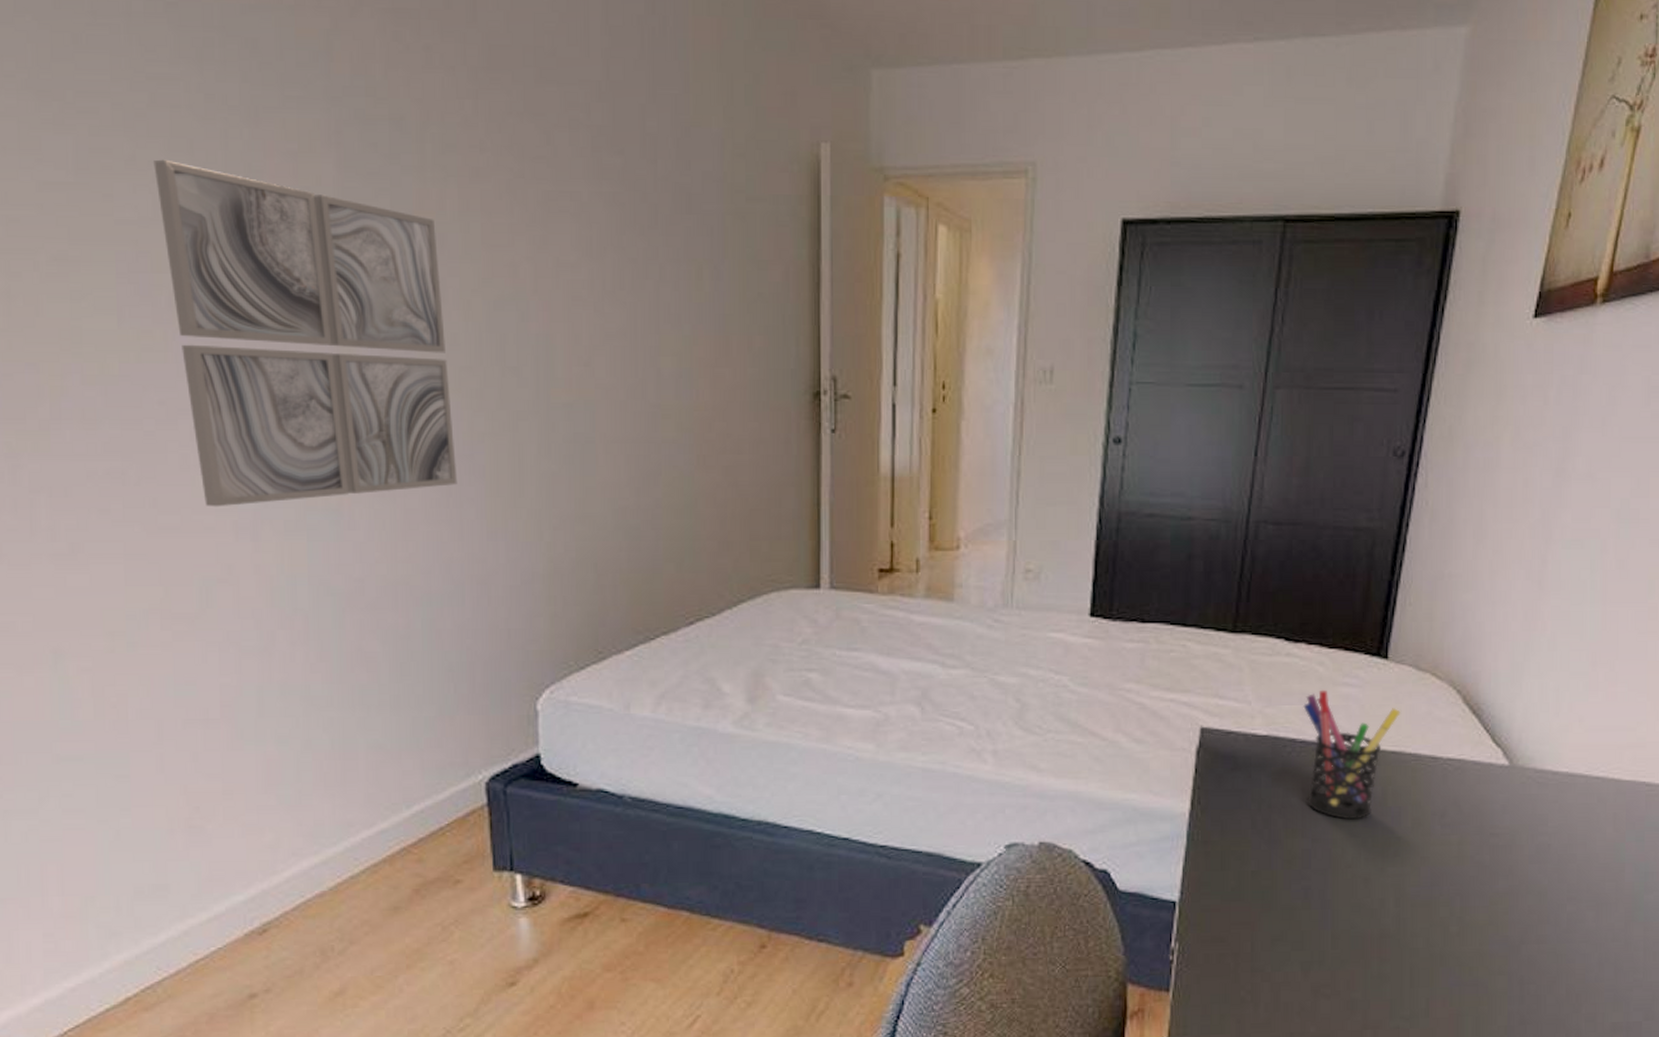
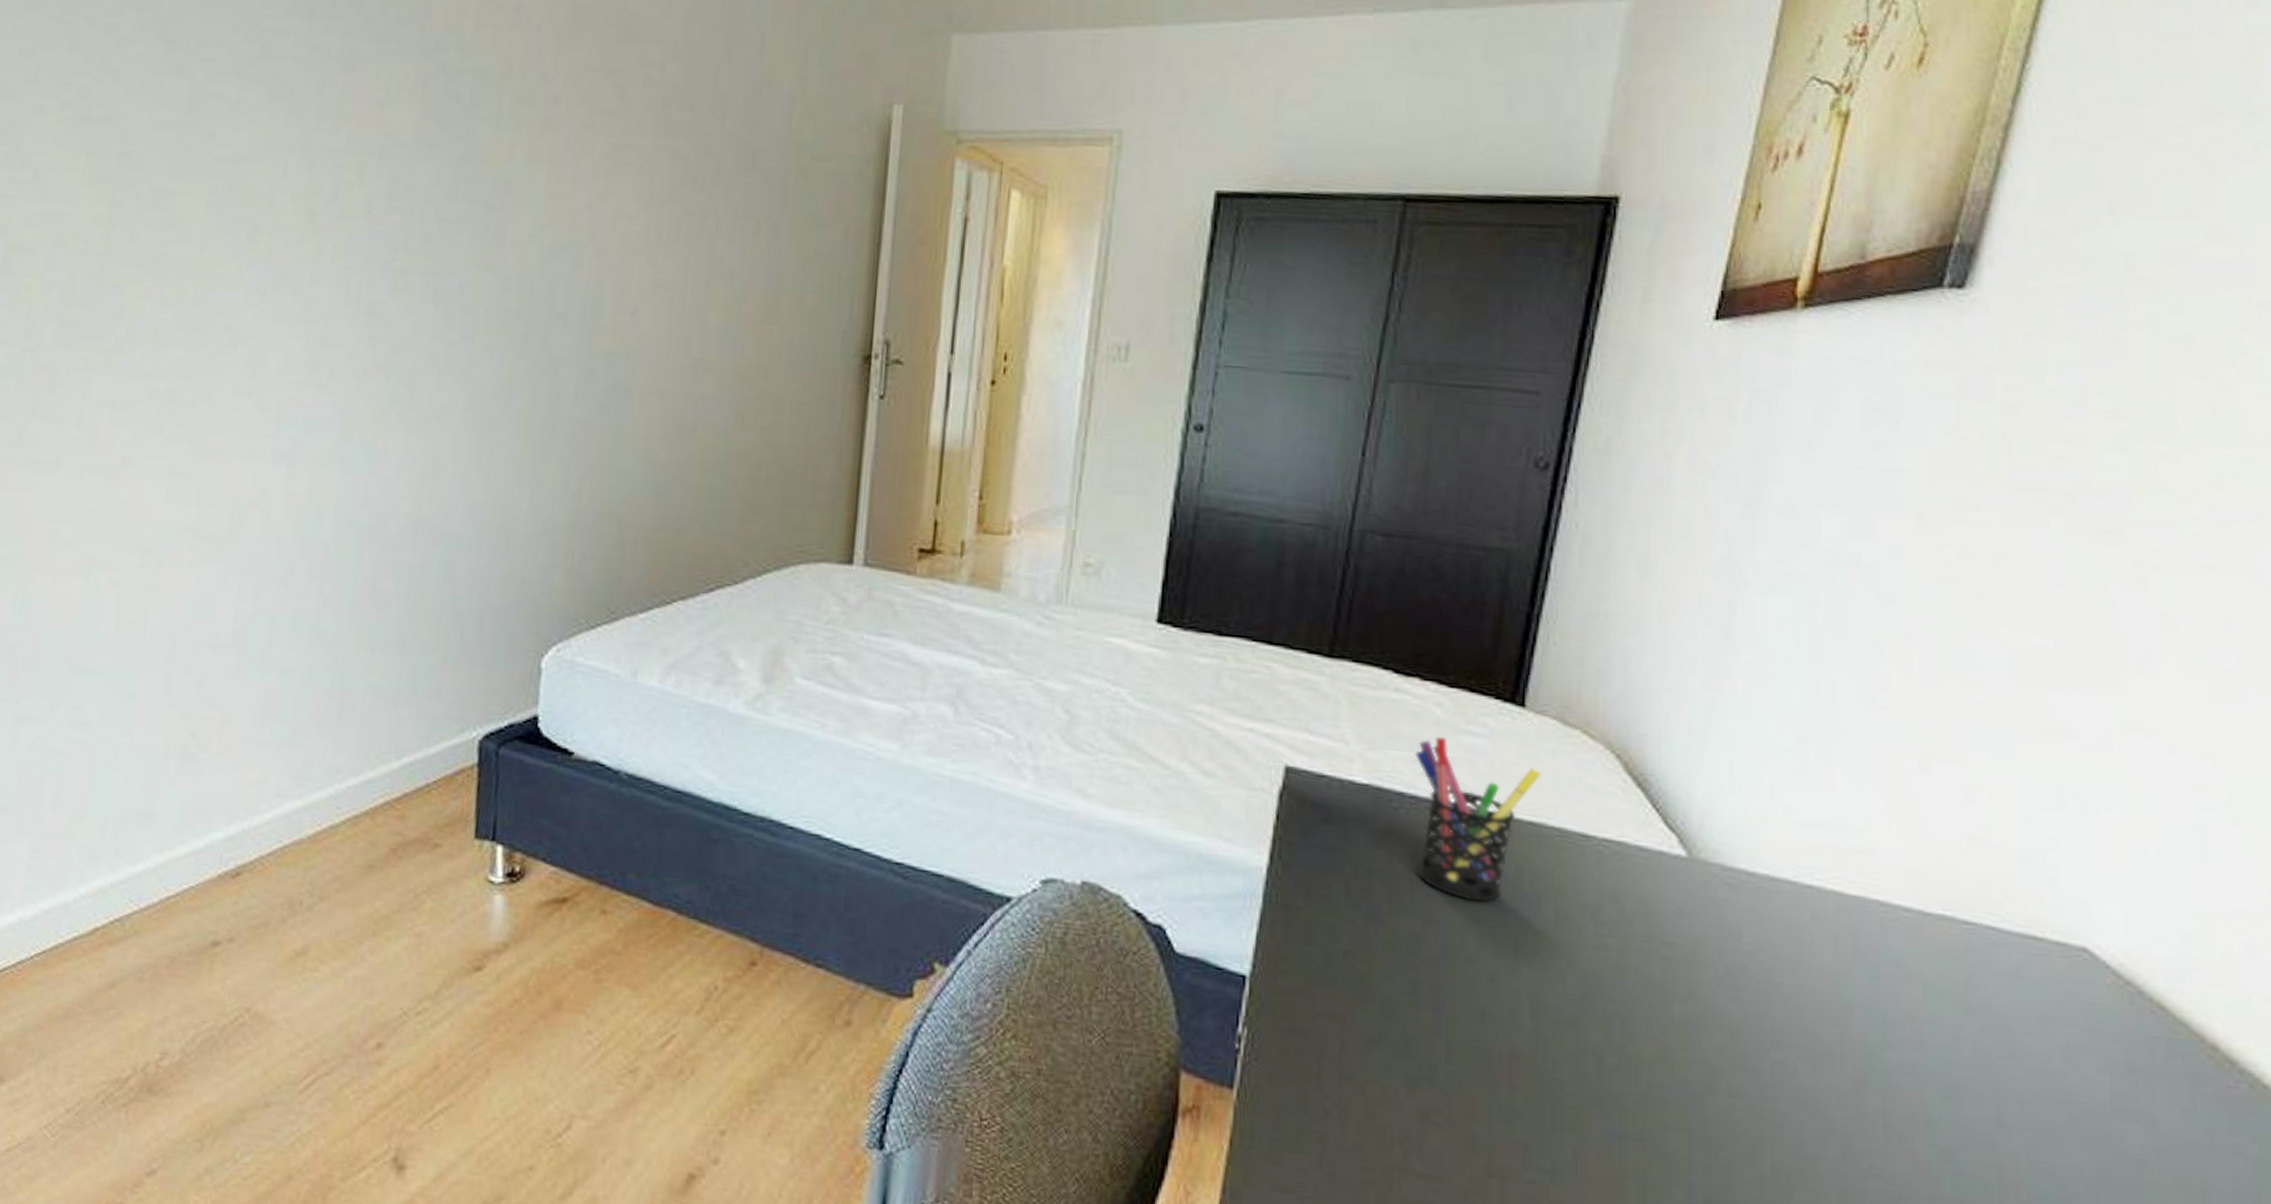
wall art: present [153,159,458,507] -> none [250,103,503,433]

